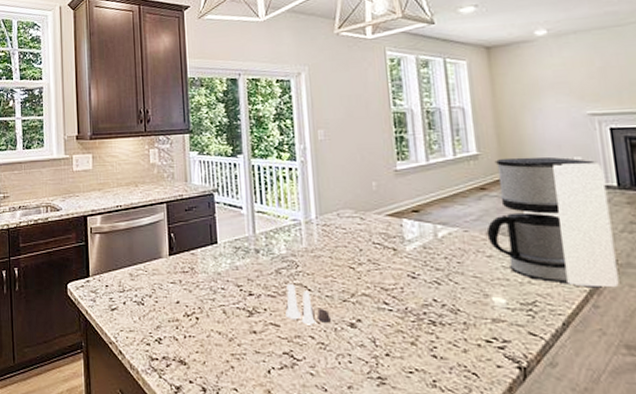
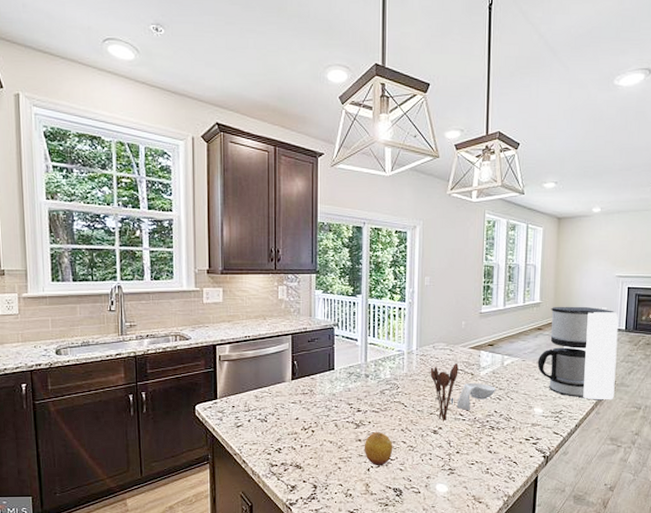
fruit: none [260,322,299,368] -> present [364,432,393,466]
salt and pepper shaker set: present [285,283,332,325] -> none [385,401,420,433]
utensil holder: none [337,235,375,312] -> present [430,364,459,422]
spoon rest: none [377,261,431,299] -> present [456,383,495,411]

